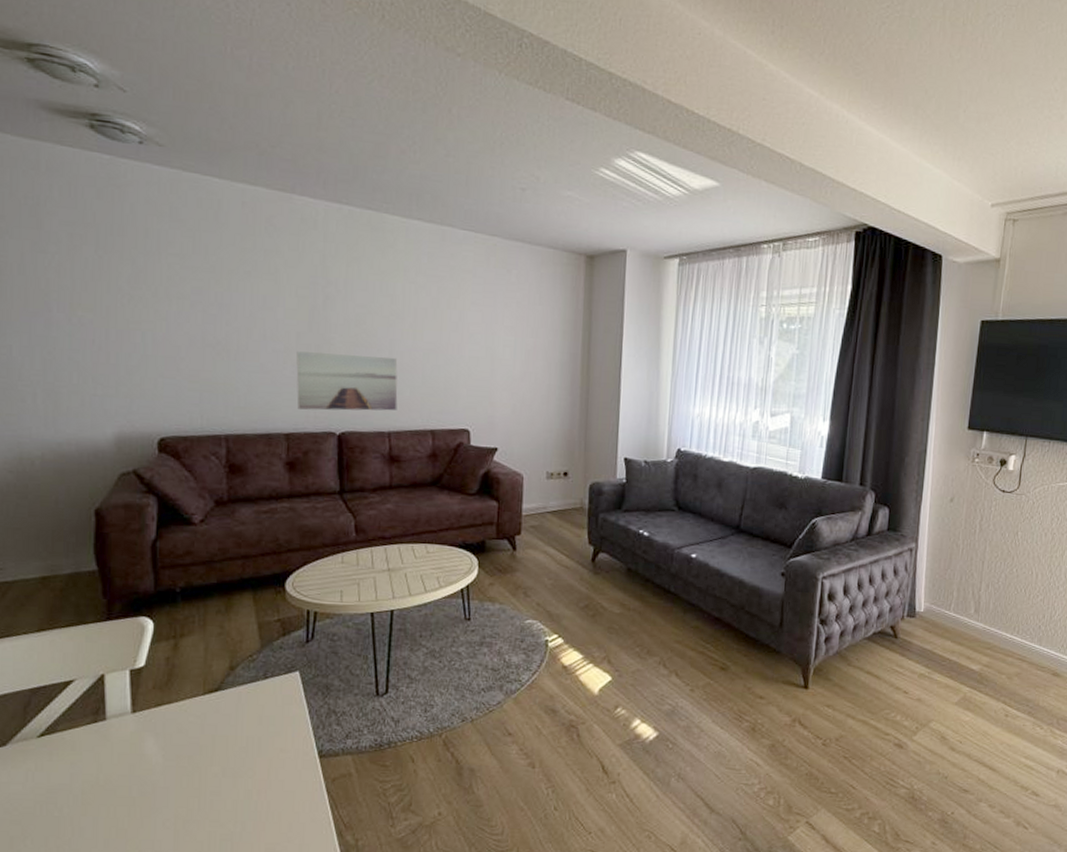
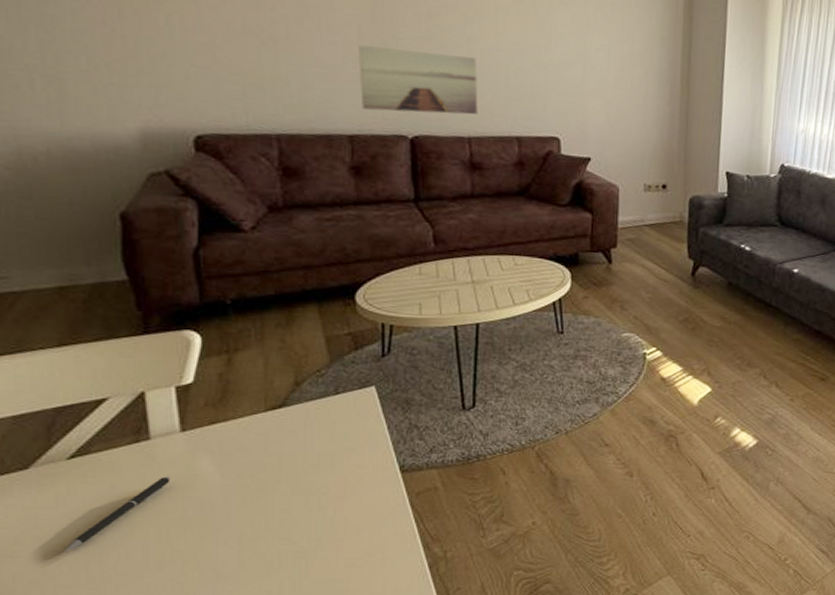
pen: none [29,755,121,827] -> present [64,476,171,553]

